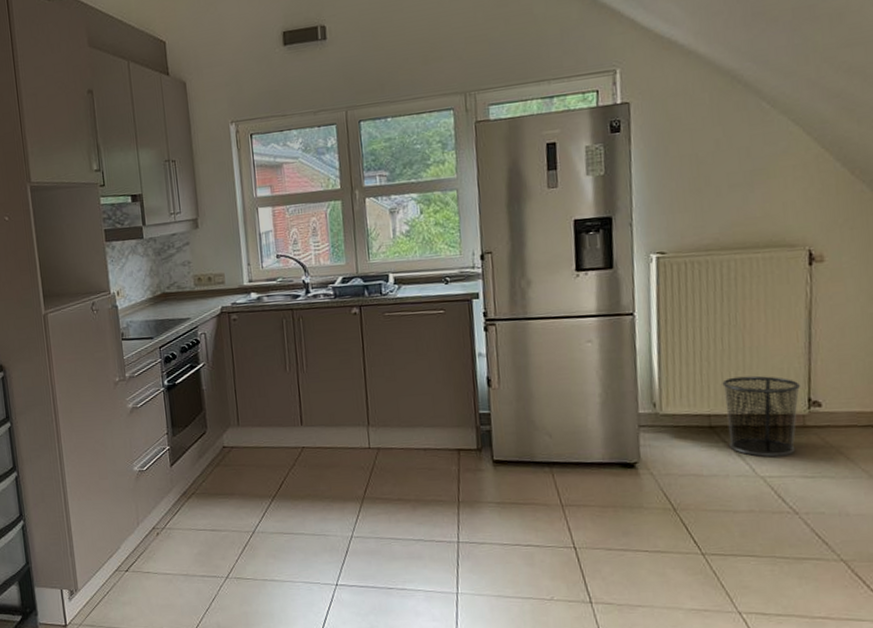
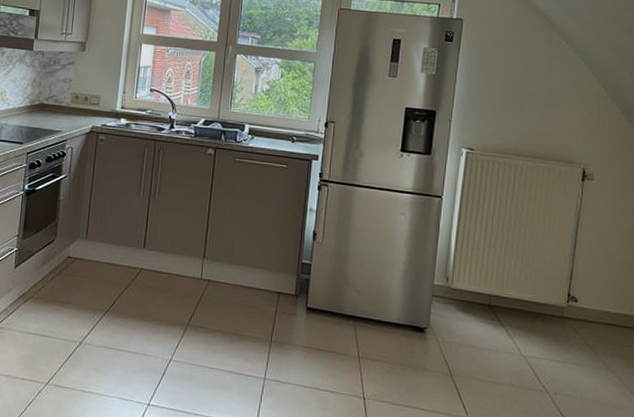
waste bin: present [722,375,801,457] -> none [502,265,564,341]

